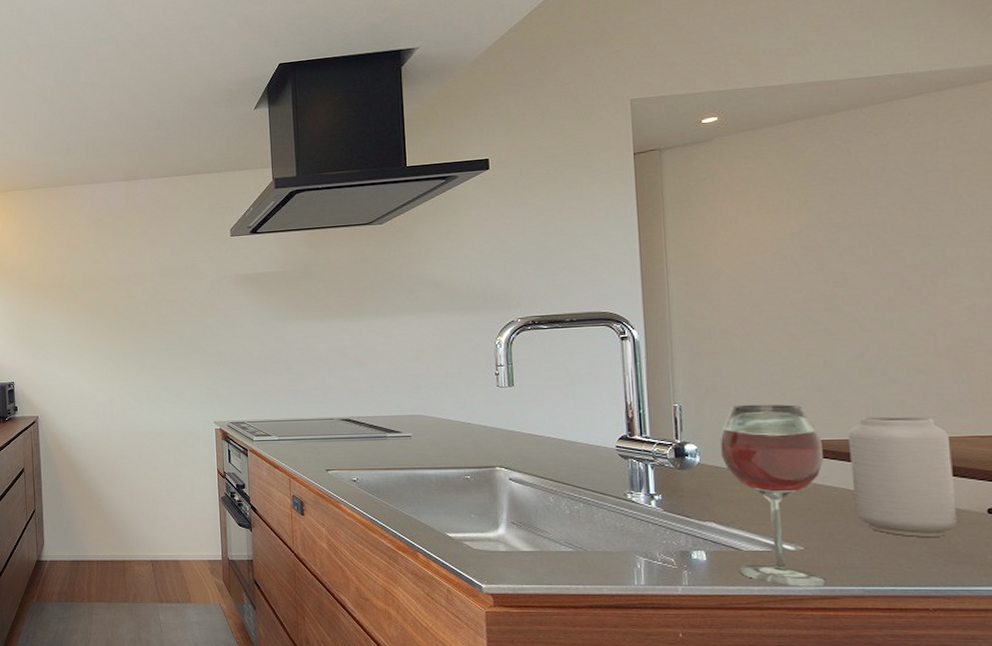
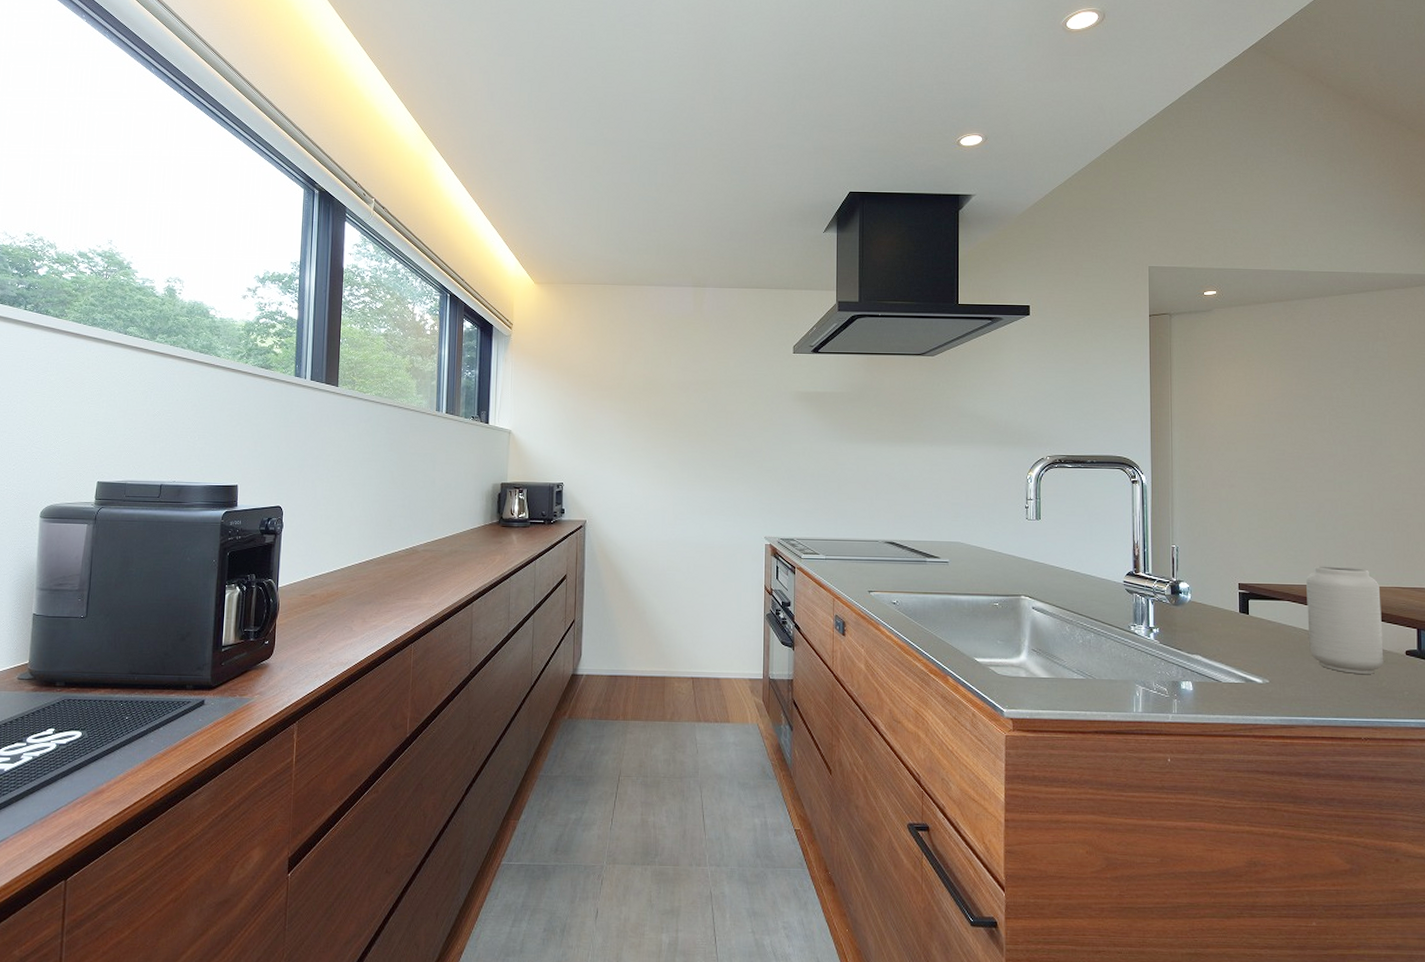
wineglass: present [719,404,826,587] -> none [1207,549,1287,717]

